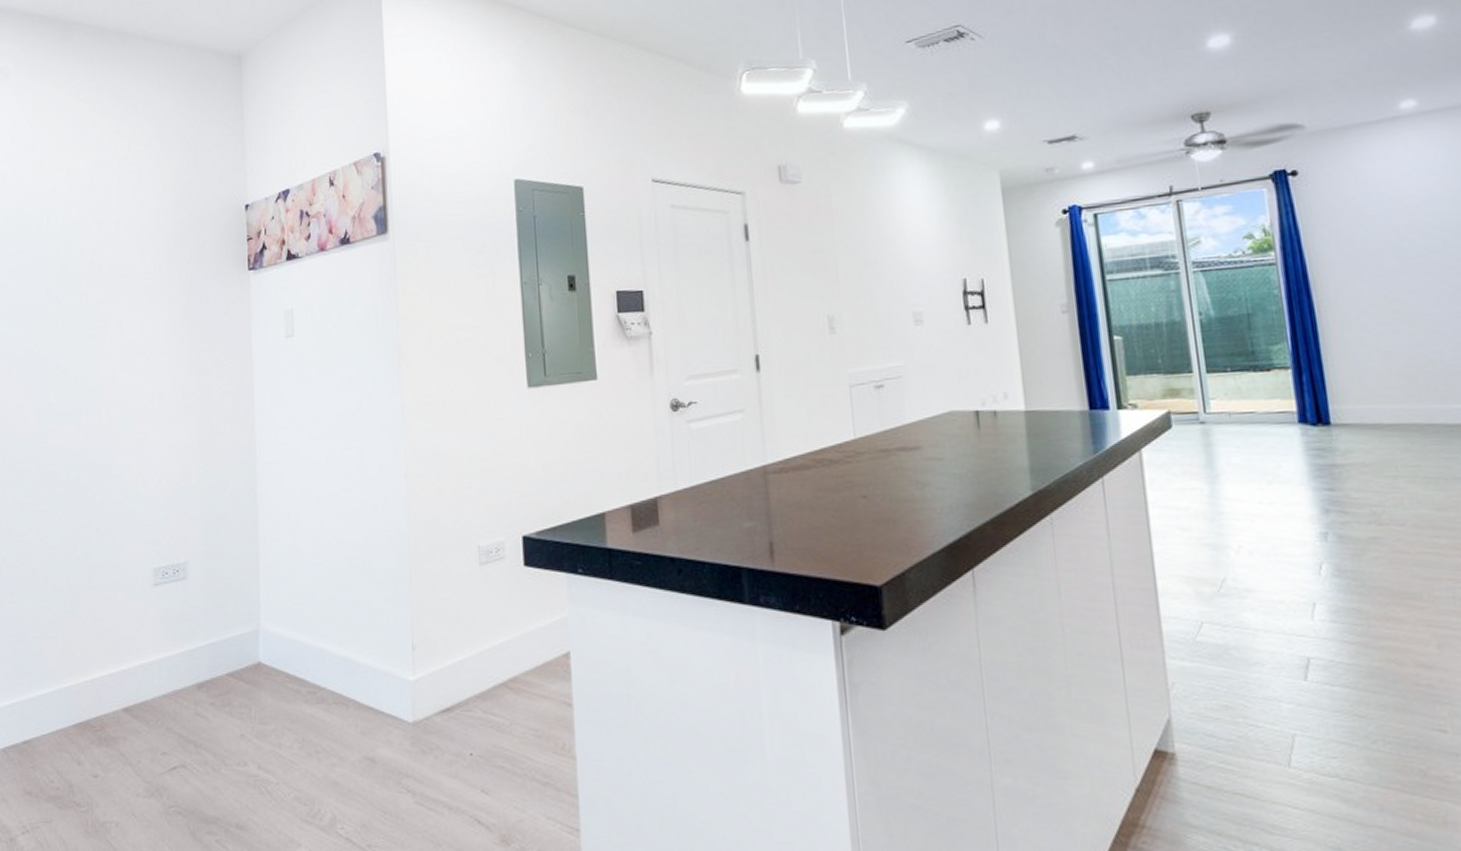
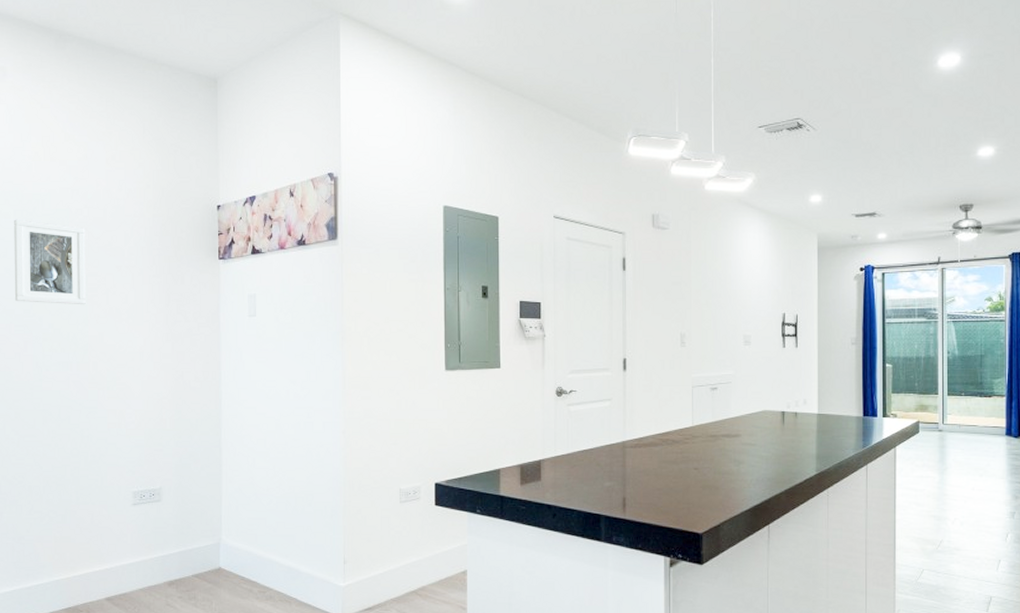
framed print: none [16,242,97,341] -> present [14,219,86,305]

